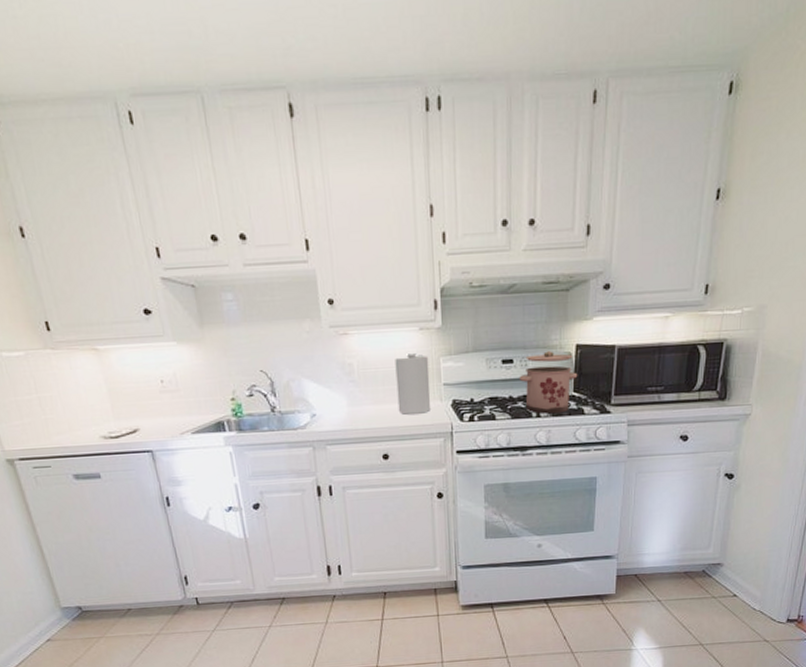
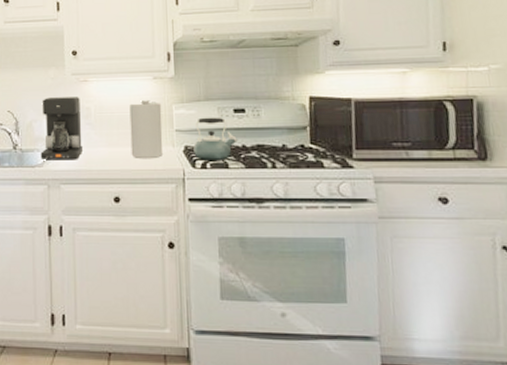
coffee maker: none [298,352,349,422] -> present [40,97,84,161]
kettle: none [461,368,505,415] -> present [193,117,237,162]
cooking pot: present [519,351,578,414] -> none [251,102,314,165]

